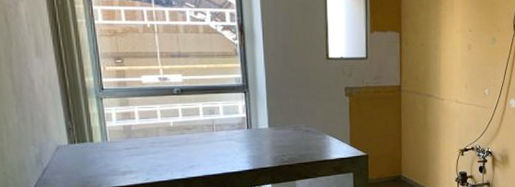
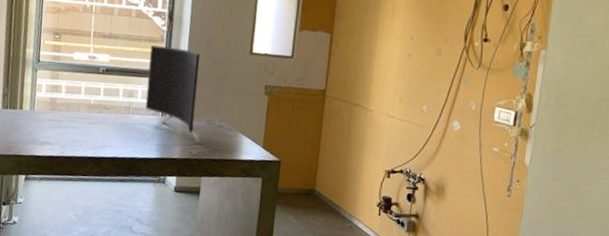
monitor: none [225,60,291,150] -> present [145,45,201,143]

